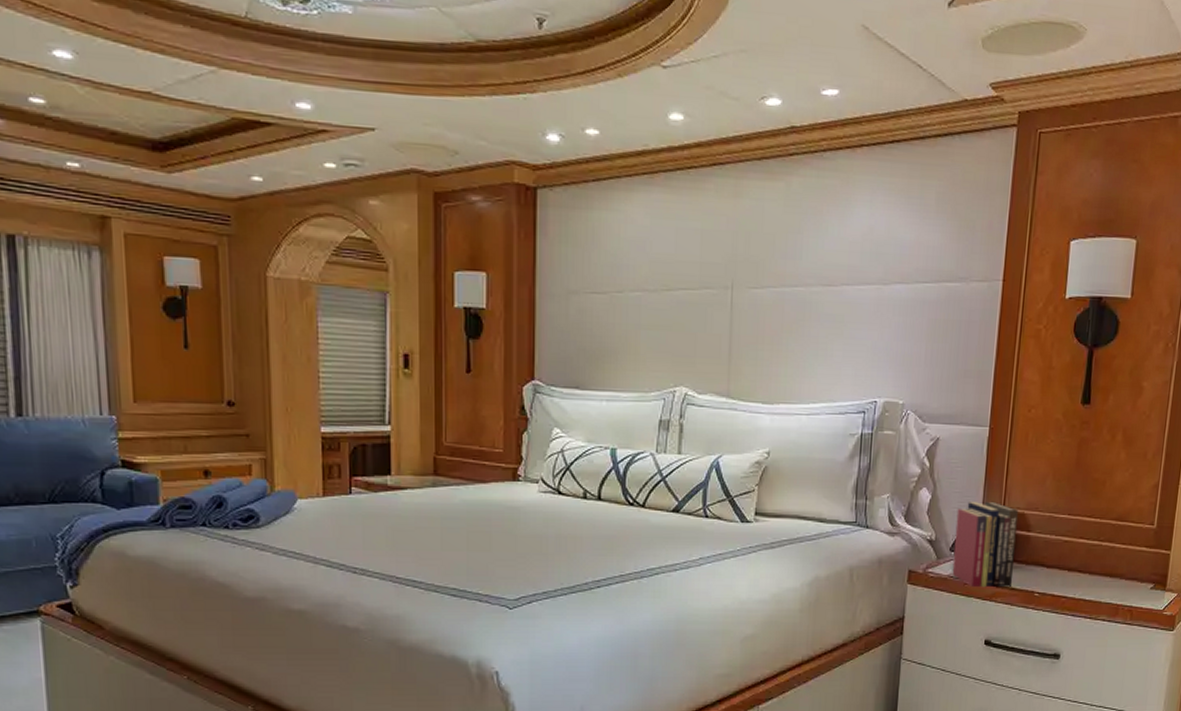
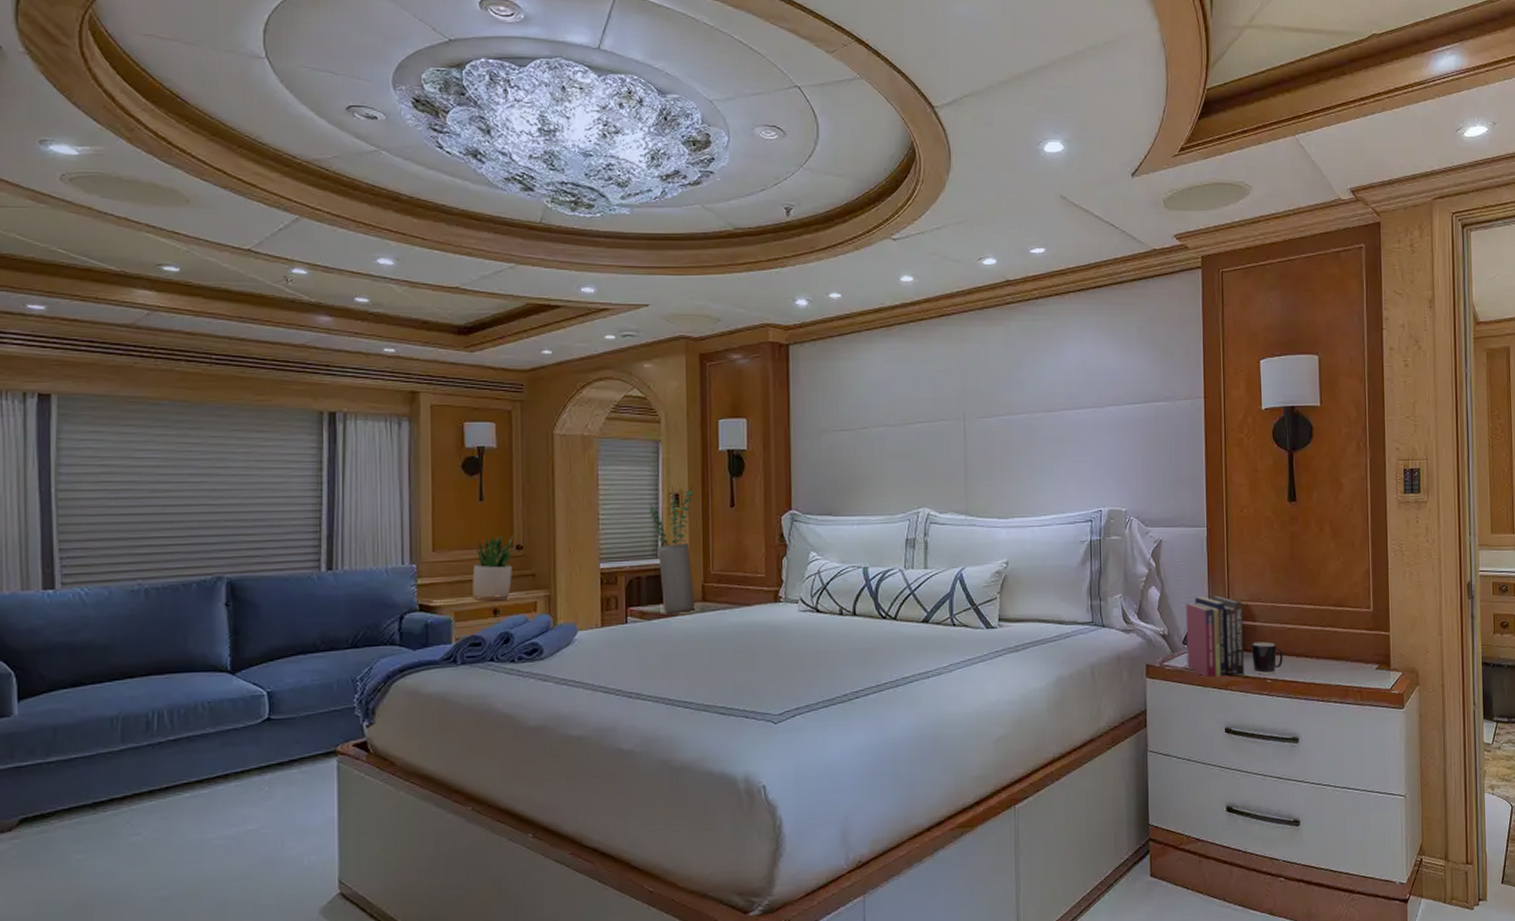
planter: none [179,385,226,462] -> present [472,532,515,602]
vase: none [376,344,426,487] -> present [649,485,695,614]
mug: none [1021,553,1055,588] -> present [1251,641,1283,675]

